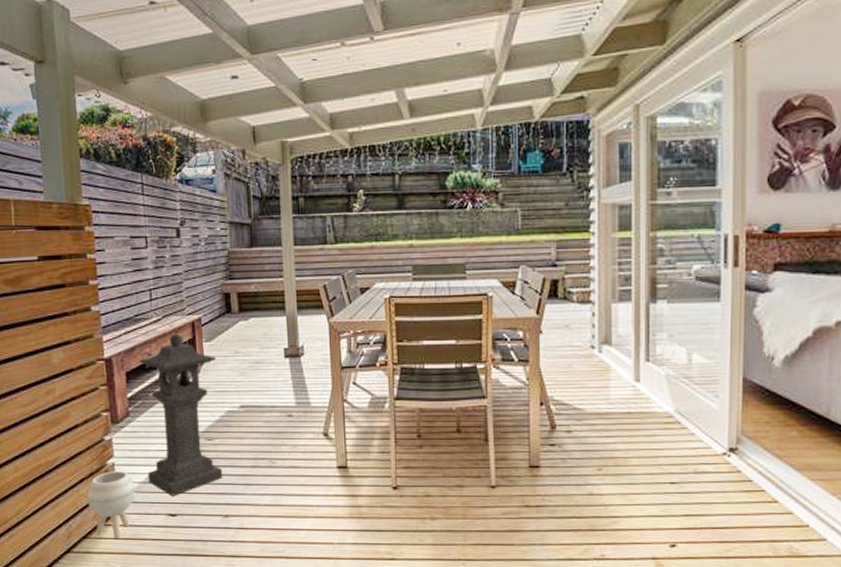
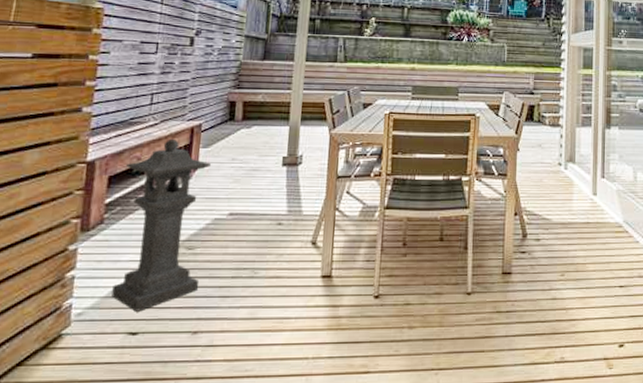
planter: present [87,471,135,538] -> none [32,285,94,364]

